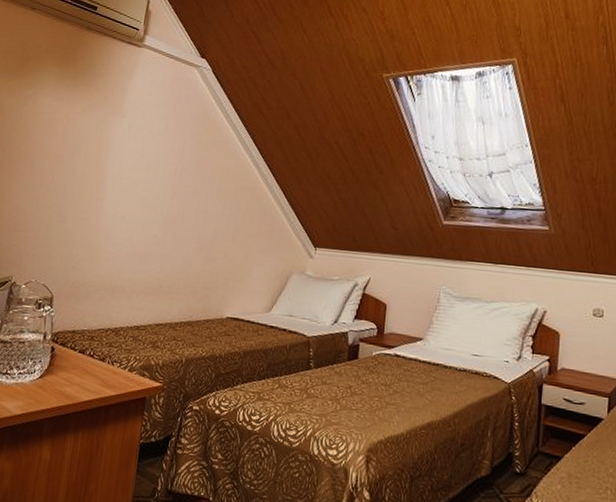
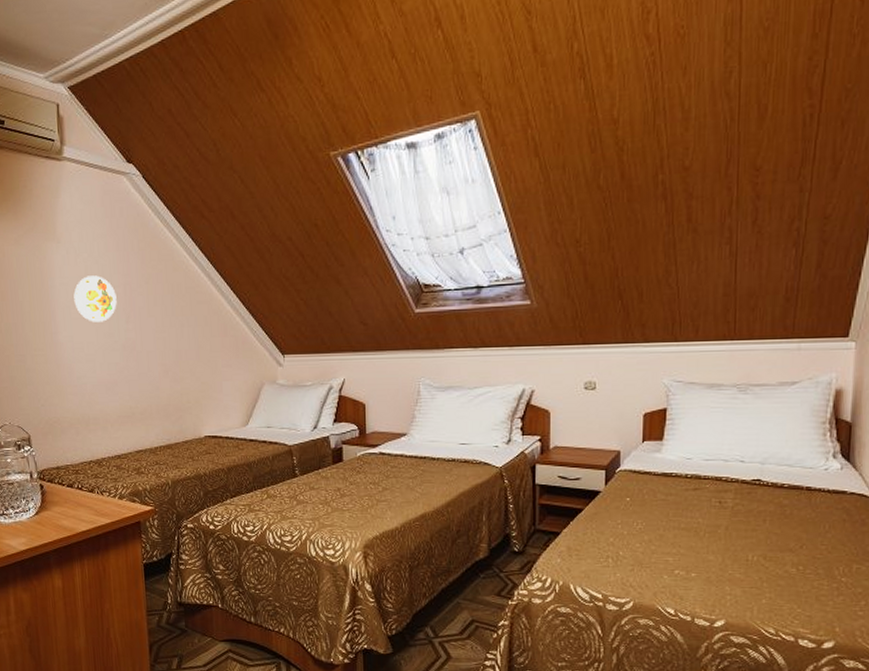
decorative plate: none [126,151,167,195] -> present [73,275,117,322]

